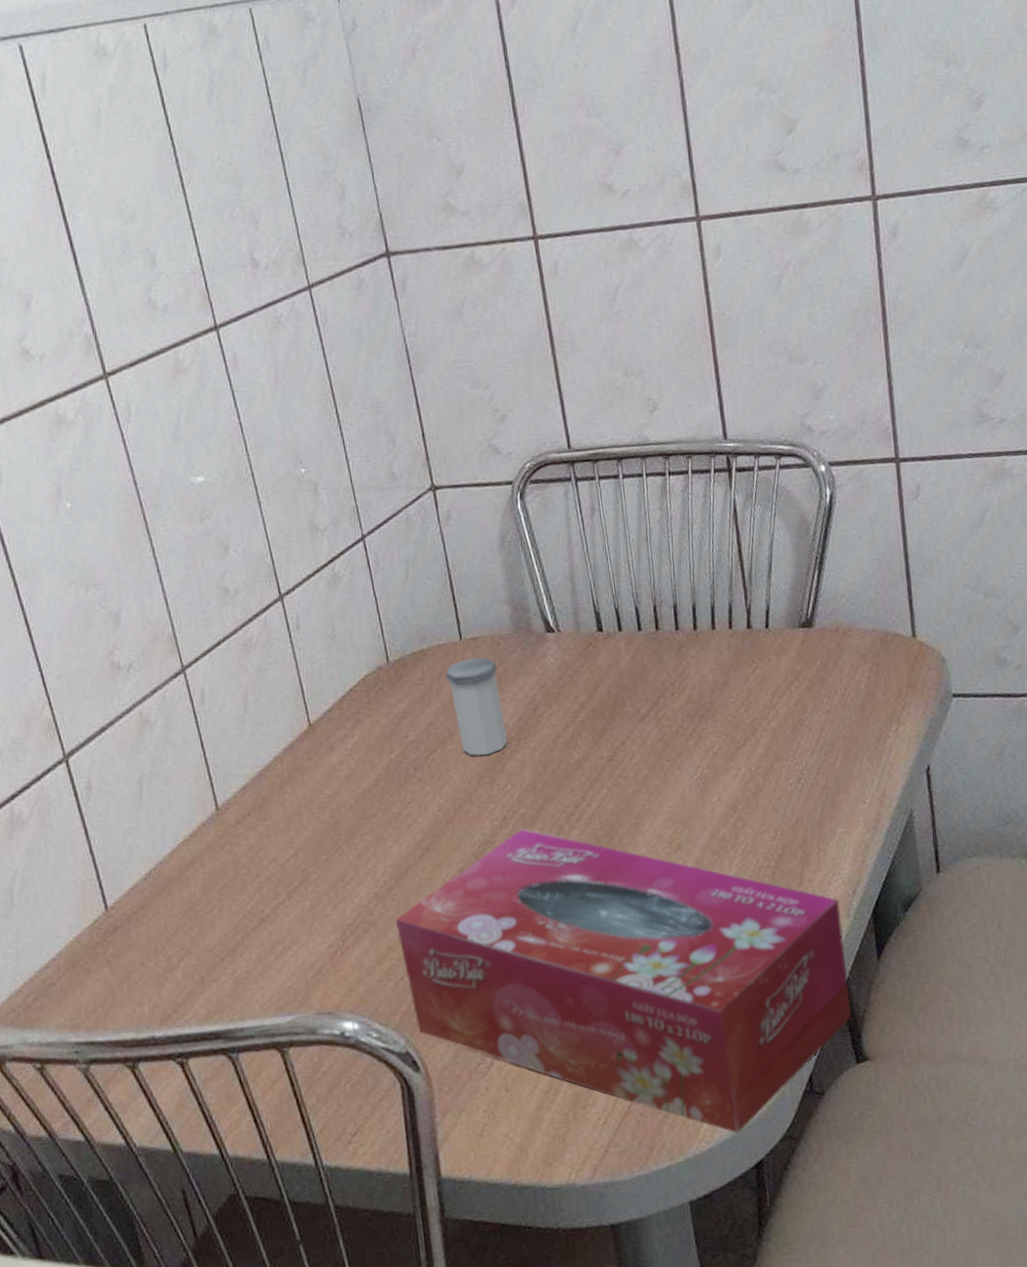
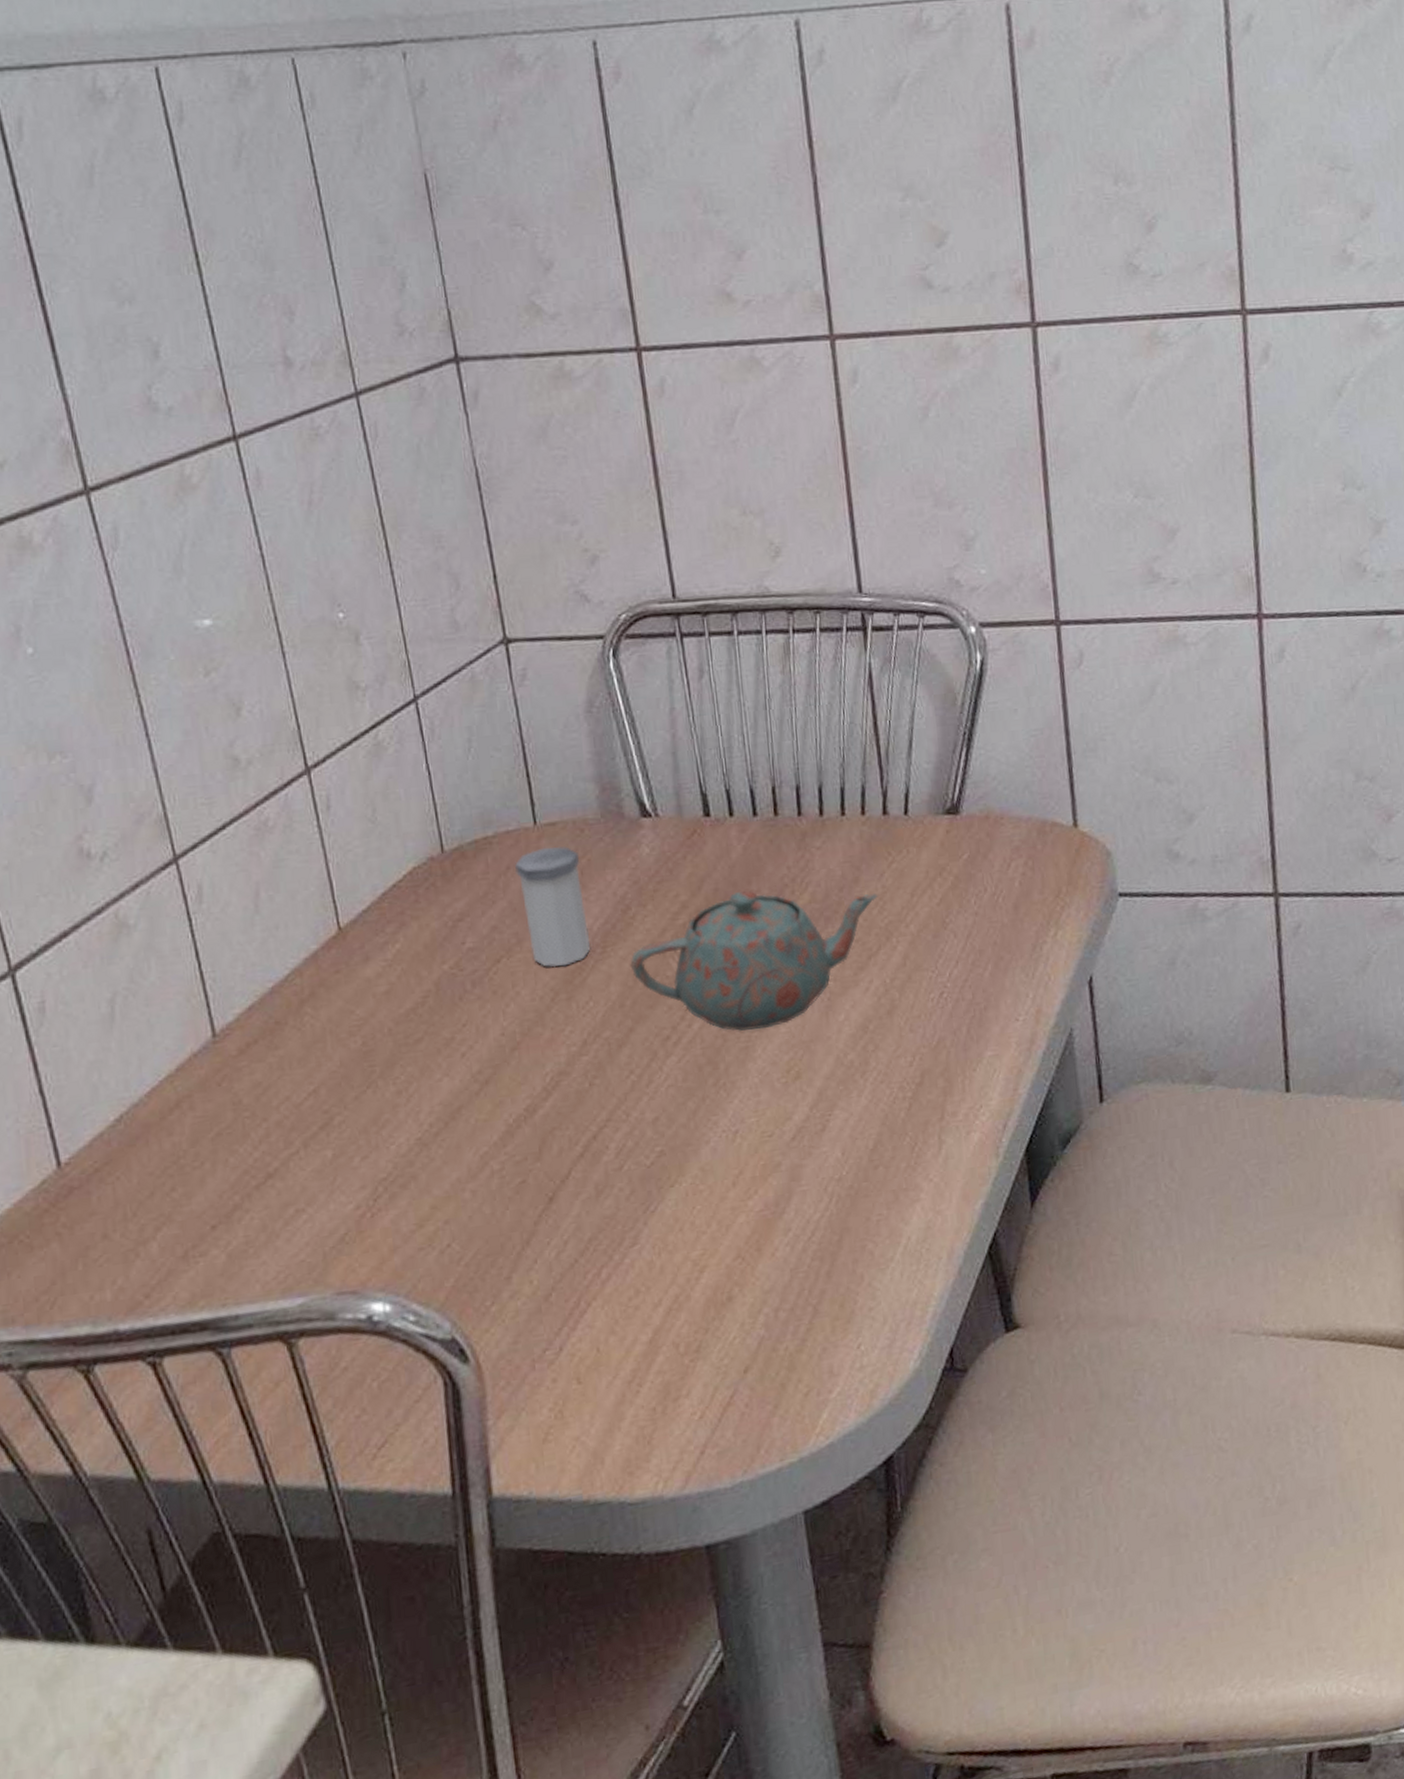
tissue box: present [395,828,851,1134] -> none [442,1055,1000,1424]
teapot: none [540,692,744,810] -> present [630,889,878,1032]

